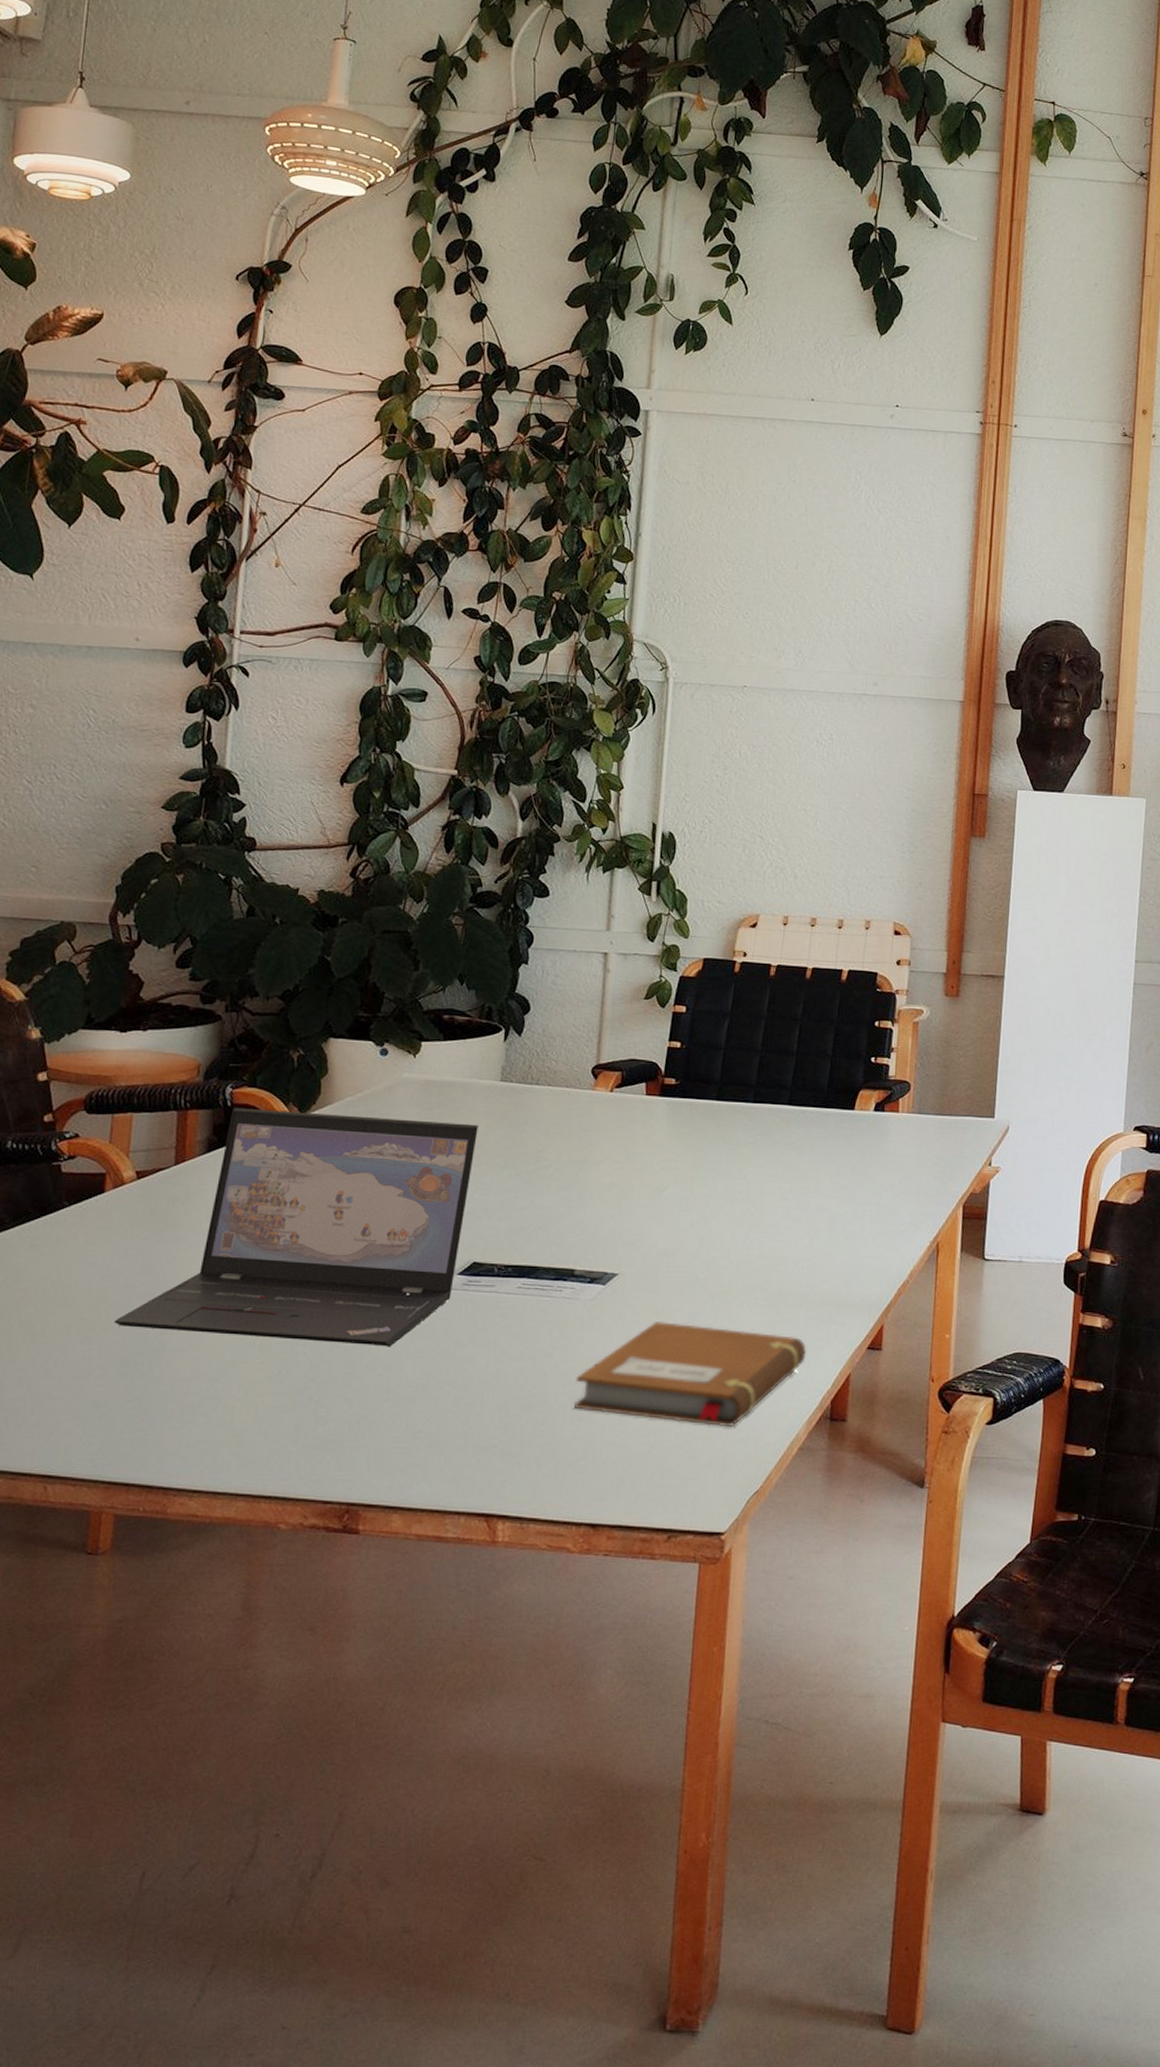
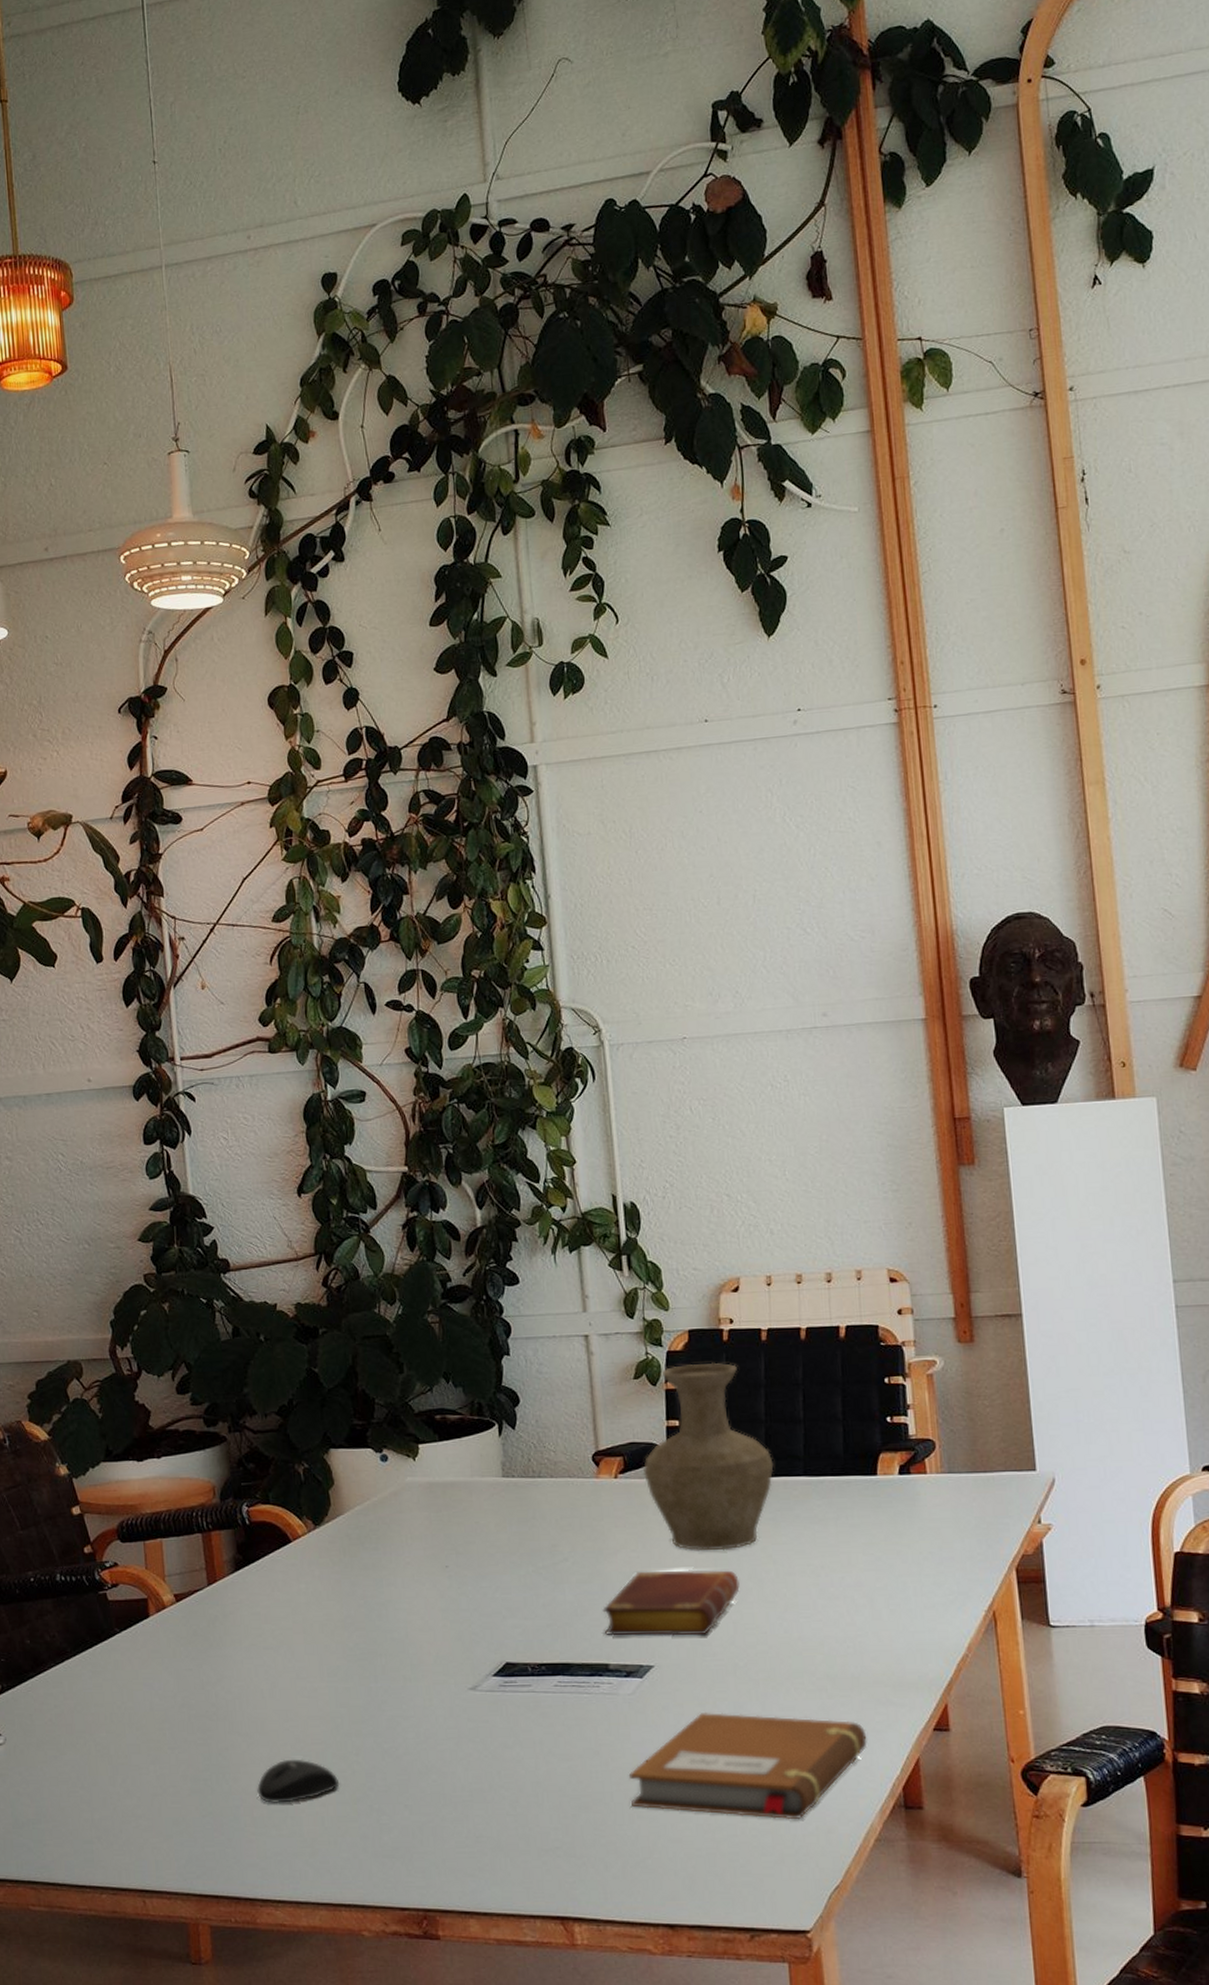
laptop: present [114,1107,478,1346] -> none [178,1523,490,1752]
mouse: none [191,1347,281,1391] -> present [257,1760,340,1803]
book: none [576,1182,713,1248] -> present [602,1570,740,1636]
vase: none [638,991,763,1169] -> present [643,1362,774,1551]

